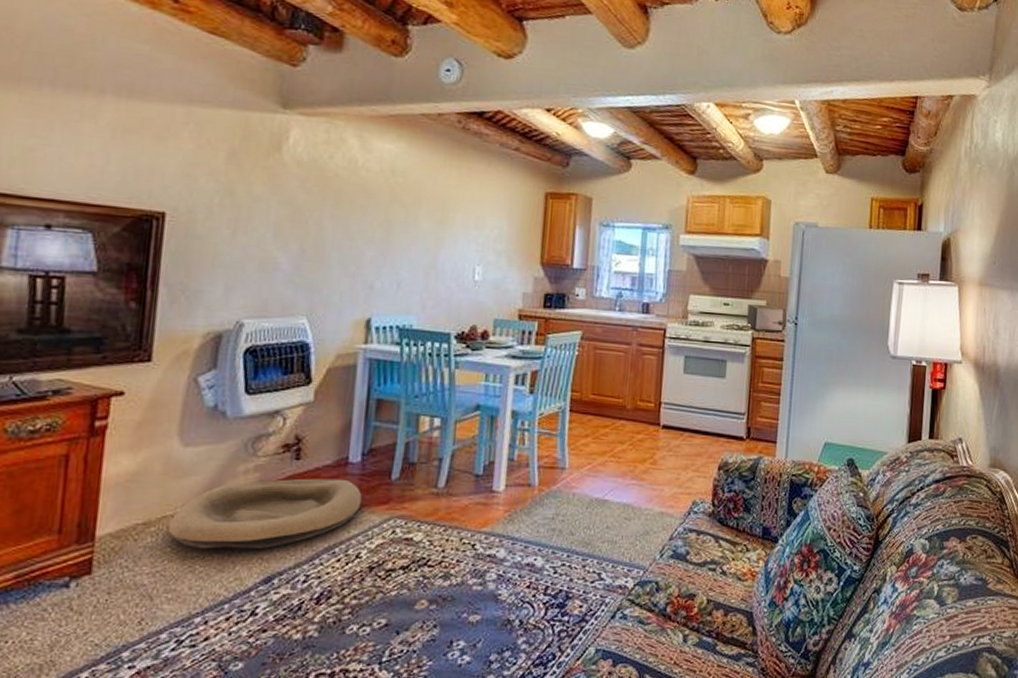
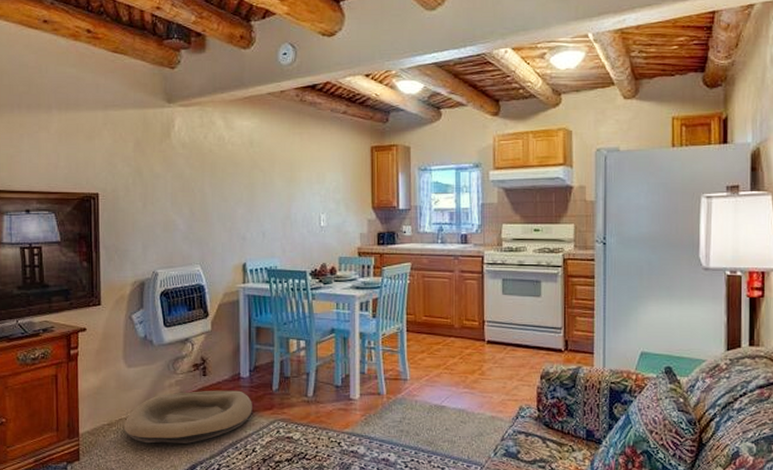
toaster: present [746,304,786,334] -> none [557,227,594,254]

